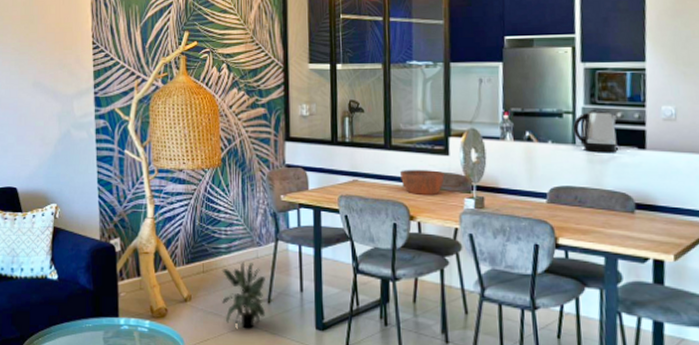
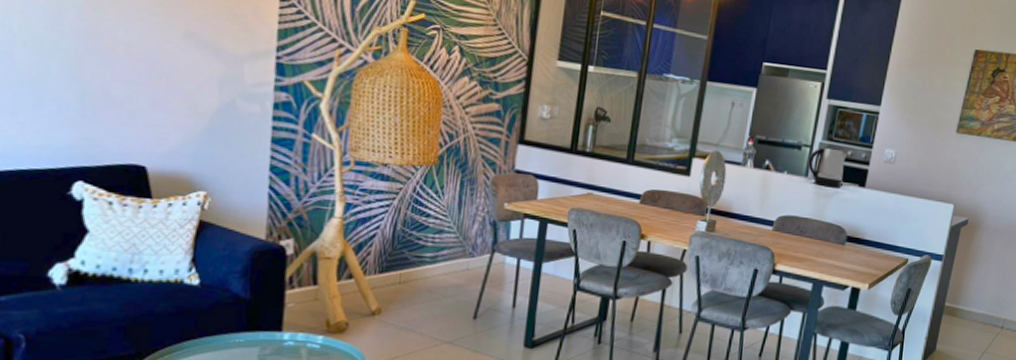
potted plant: present [222,261,272,329] -> none [419,273,479,347]
bowl: present [399,169,445,196] -> none [637,186,682,216]

